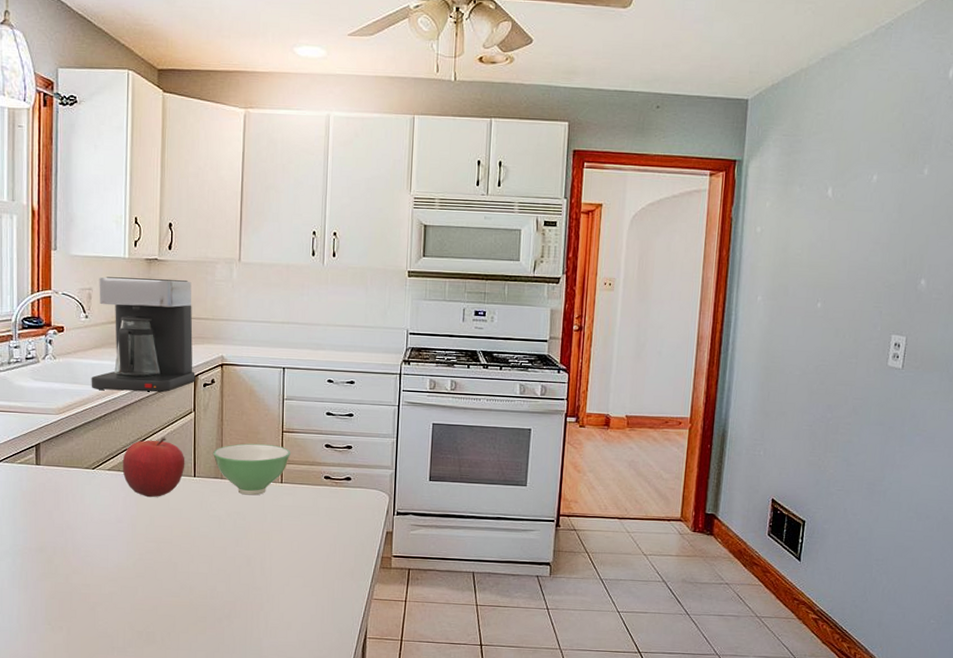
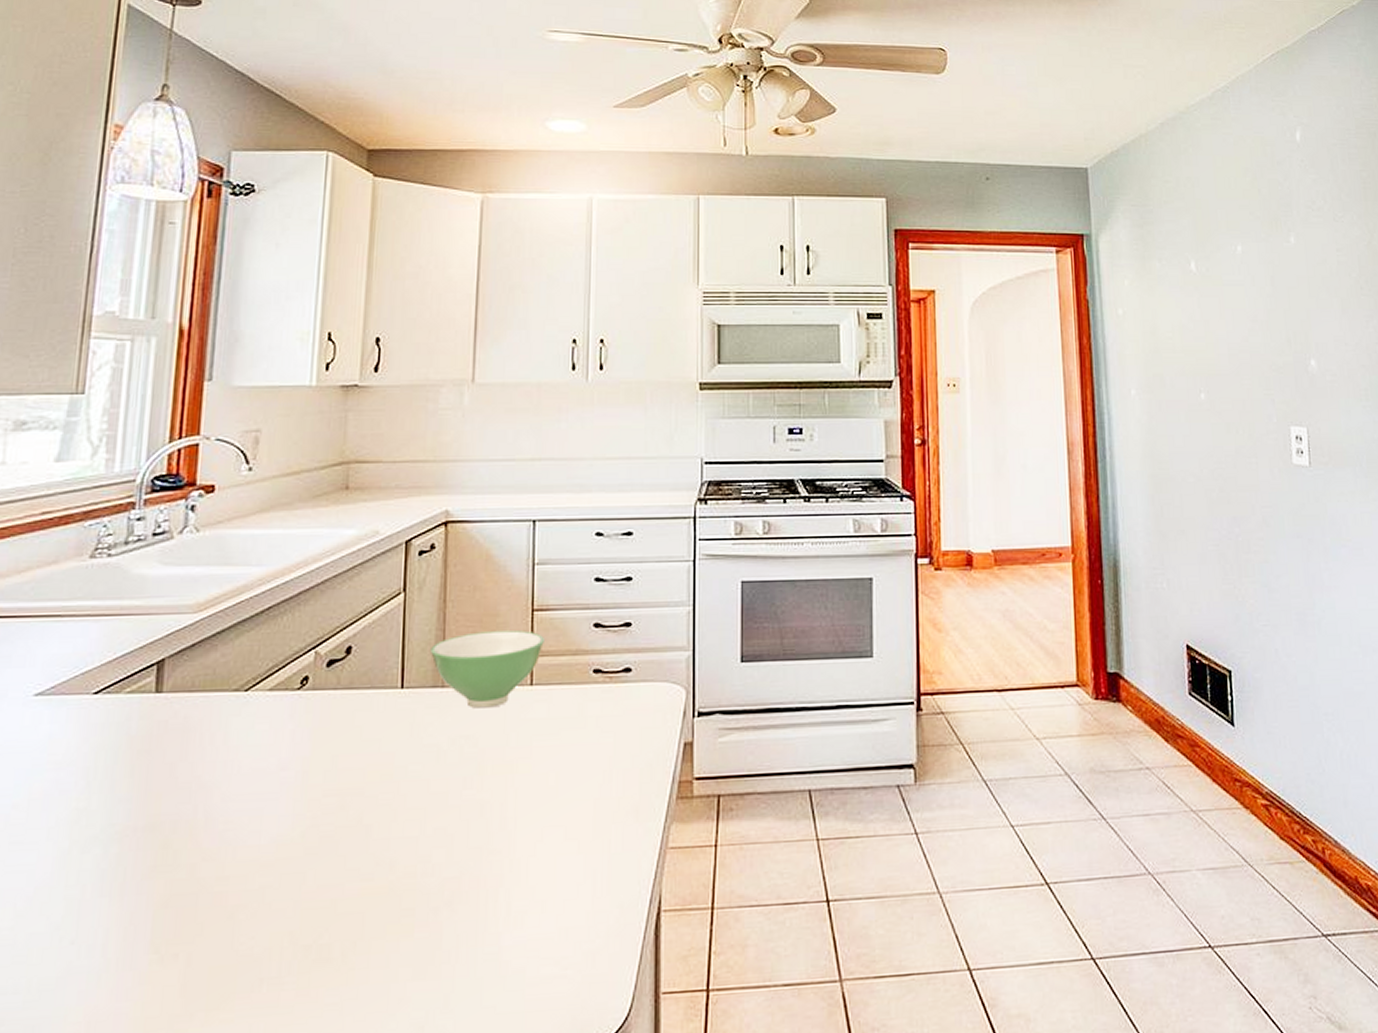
coffee maker: present [91,277,195,393] -> none [250,412,407,571]
fruit: present [122,437,185,498] -> none [291,633,389,727]

